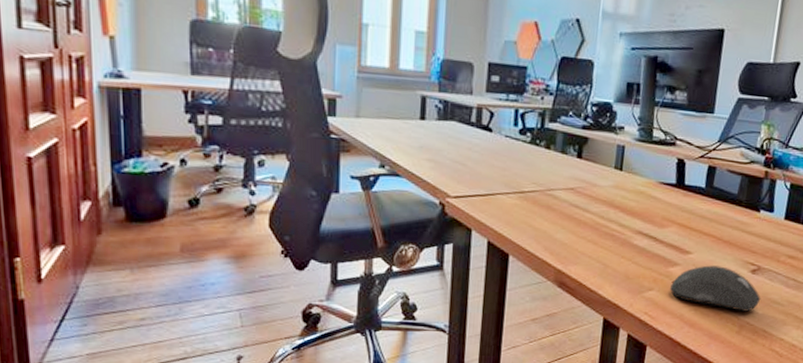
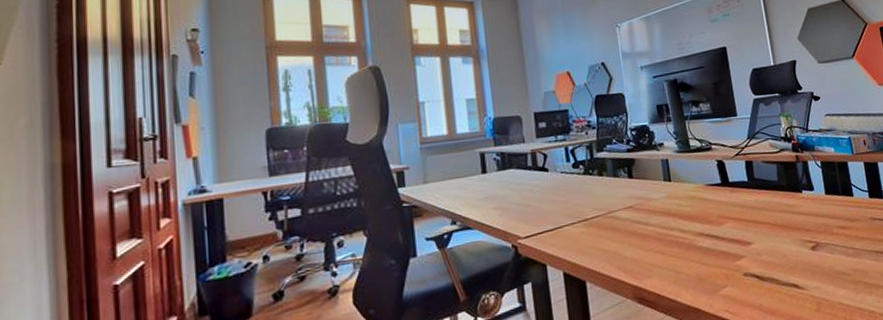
computer mouse: present [669,265,761,312] -> none [742,249,829,291]

